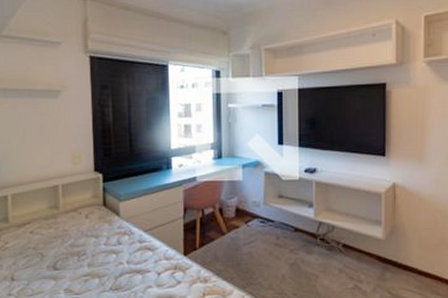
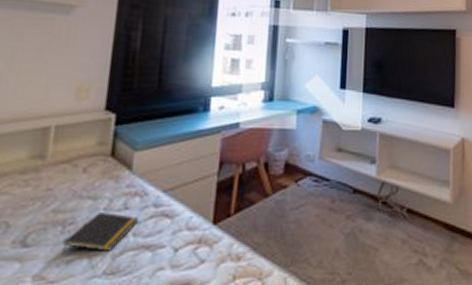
notepad: none [80,247,130,275] -> present [62,212,140,254]

